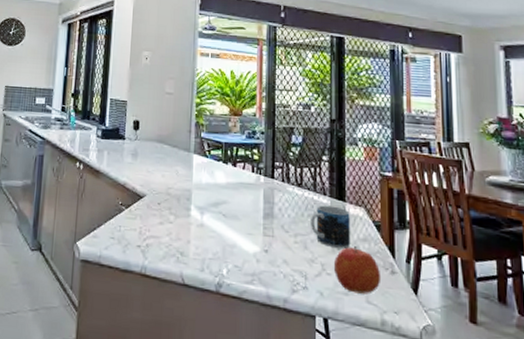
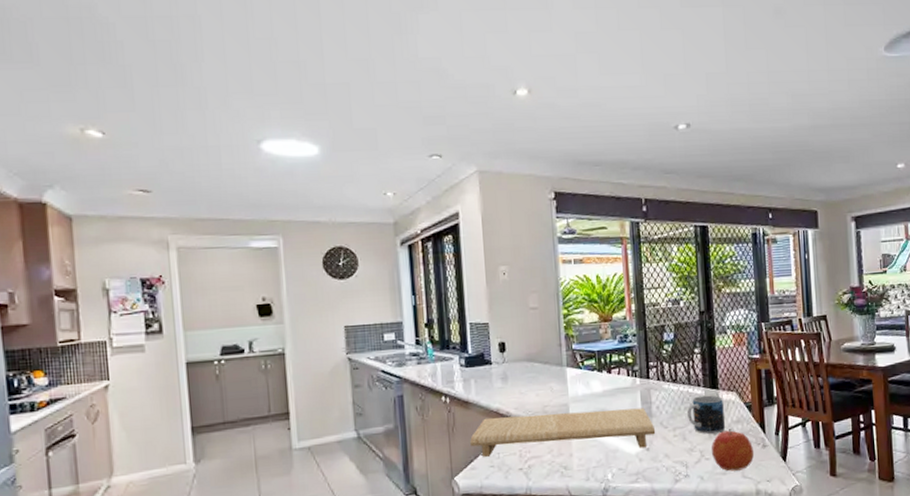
cutting board: none [95,189,276,249] -> present [470,408,656,457]

